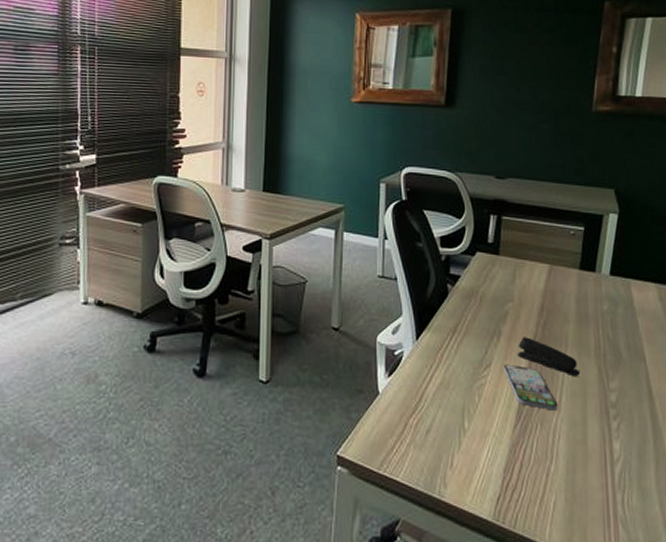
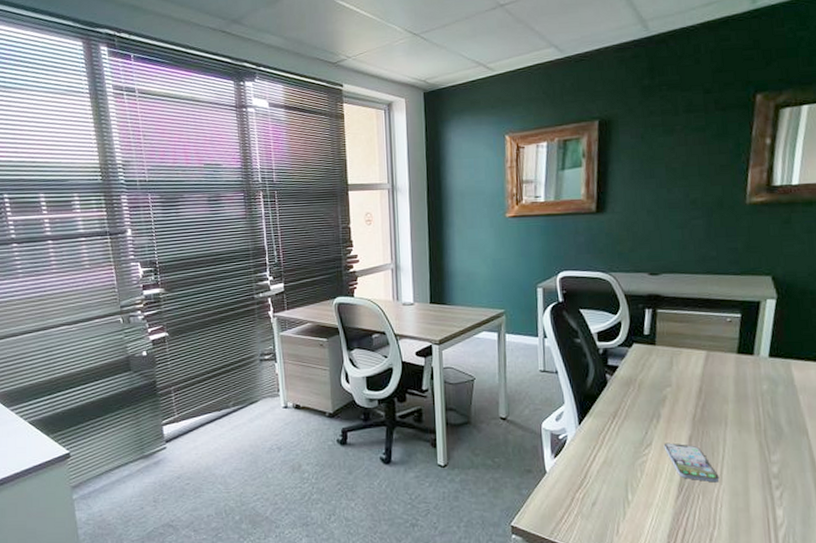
stapler: present [517,337,581,376] -> none [676,418,741,451]

